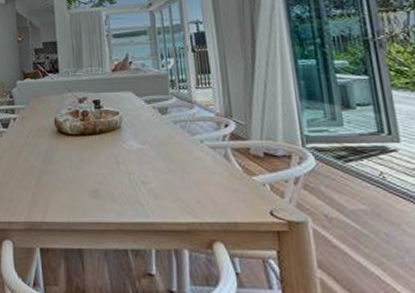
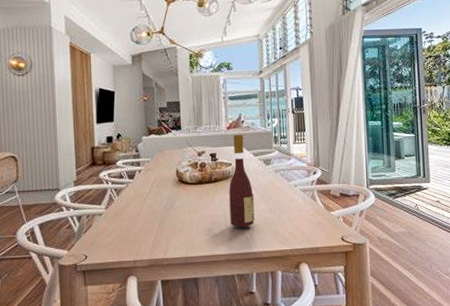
wine bottle: none [117,77,151,189] -> present [229,134,255,227]

